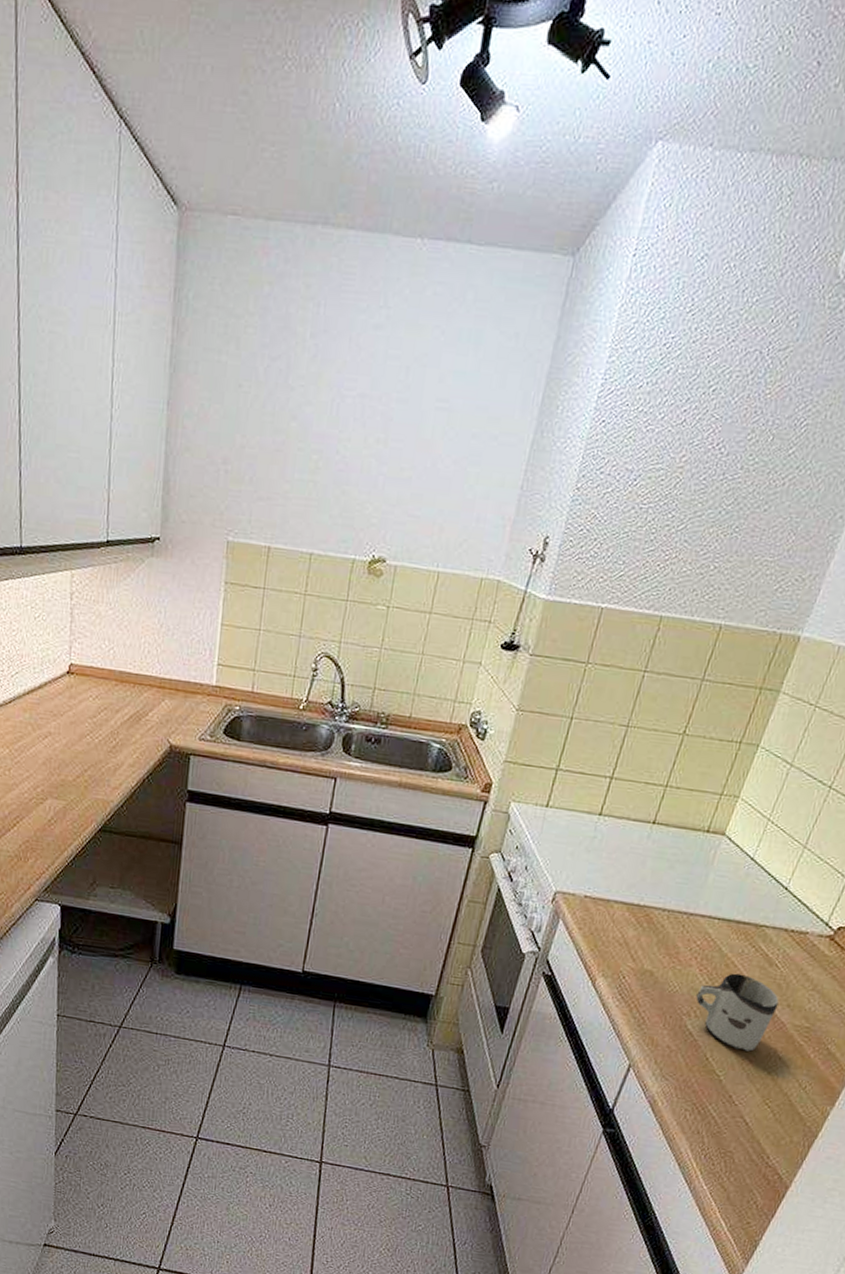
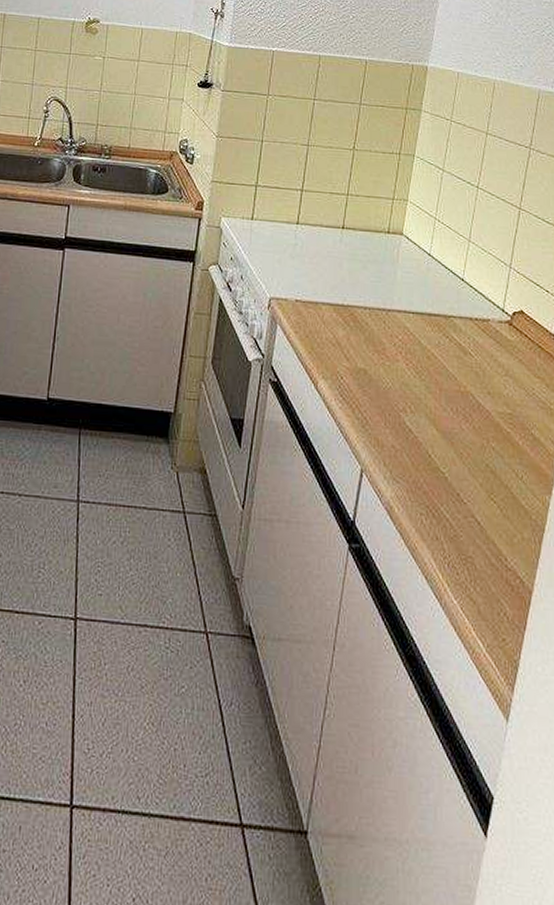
cup: present [696,973,779,1052] -> none [408,364,480,444]

